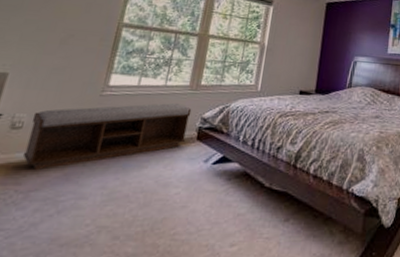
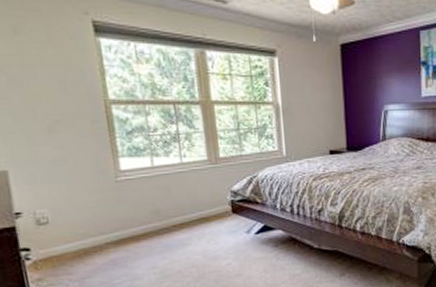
bench: present [22,103,192,170] -> none [54,180,222,260]

